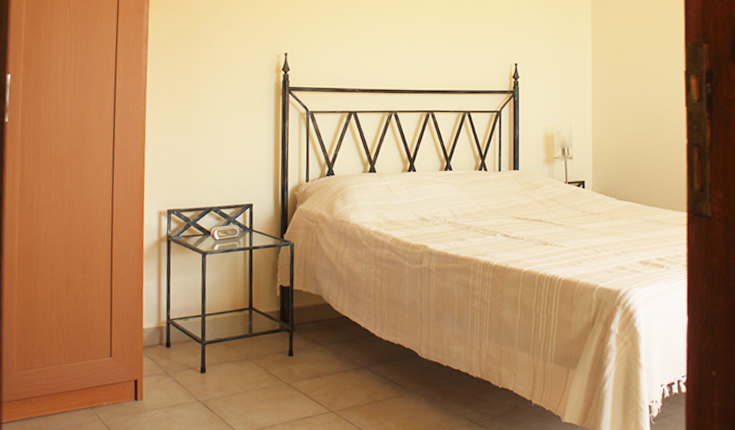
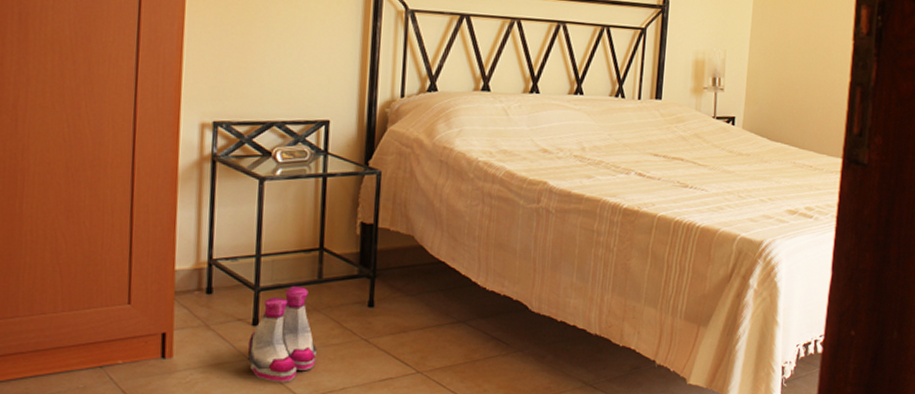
boots: none [197,339,250,421] -> present [247,285,316,383]

